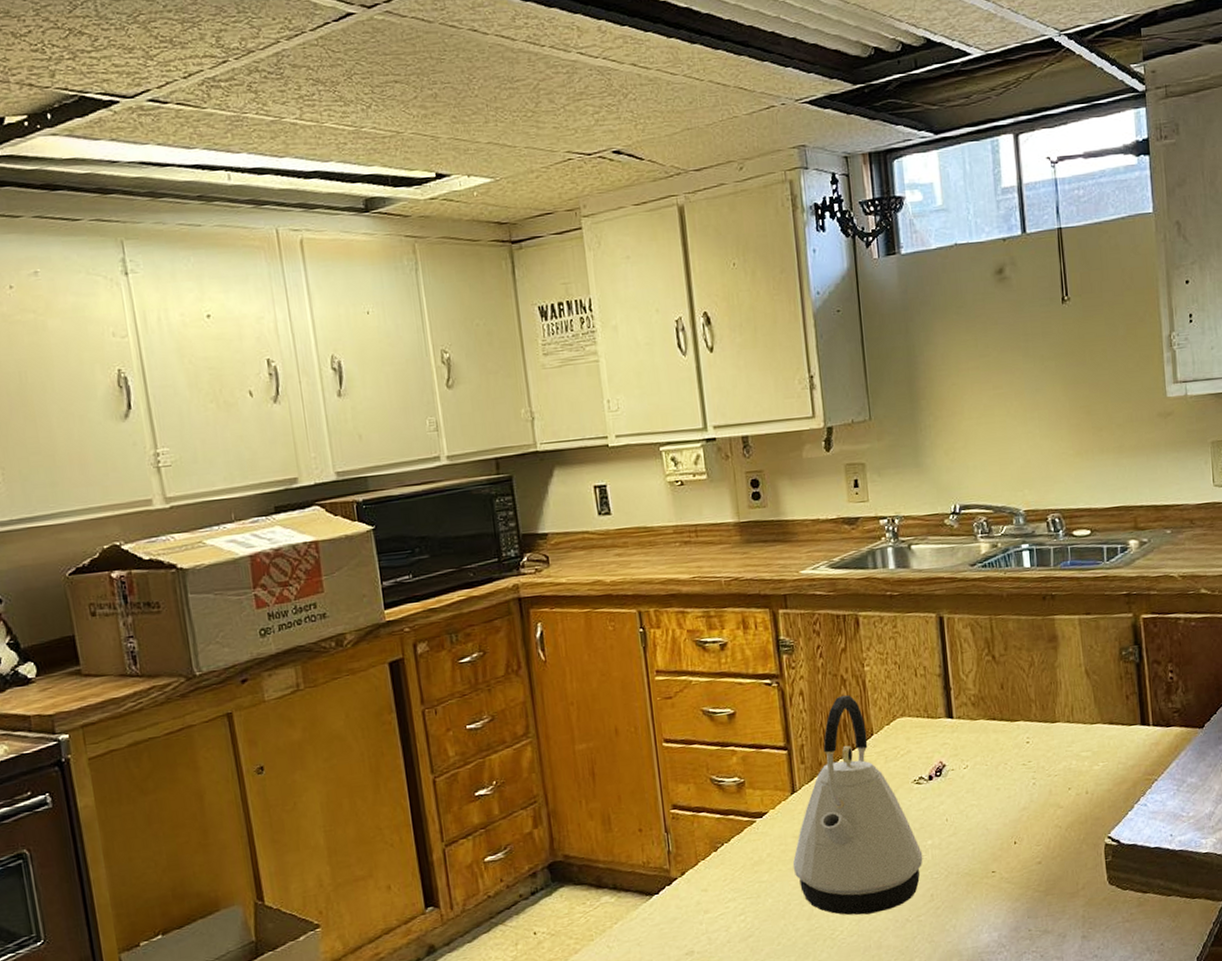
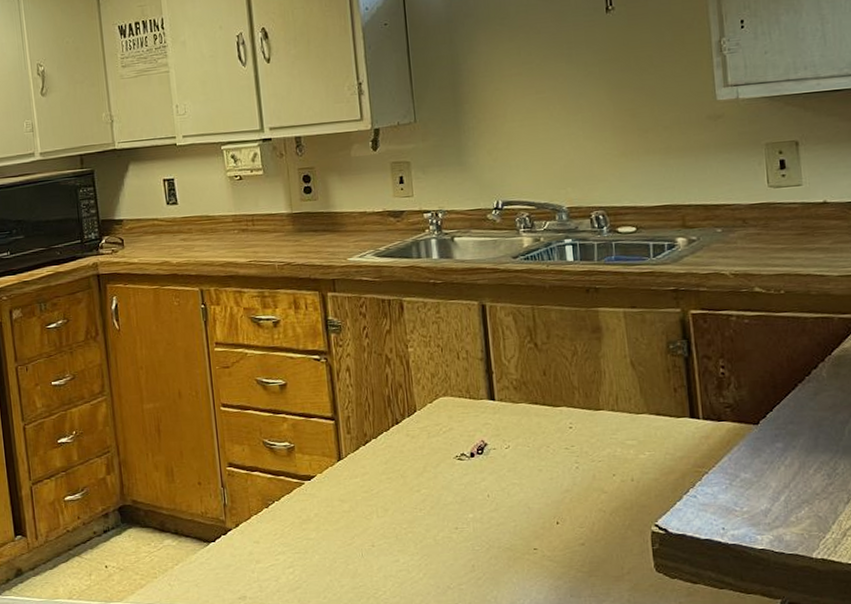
kettle: present [792,694,923,915] -> none [338,373,465,578]

